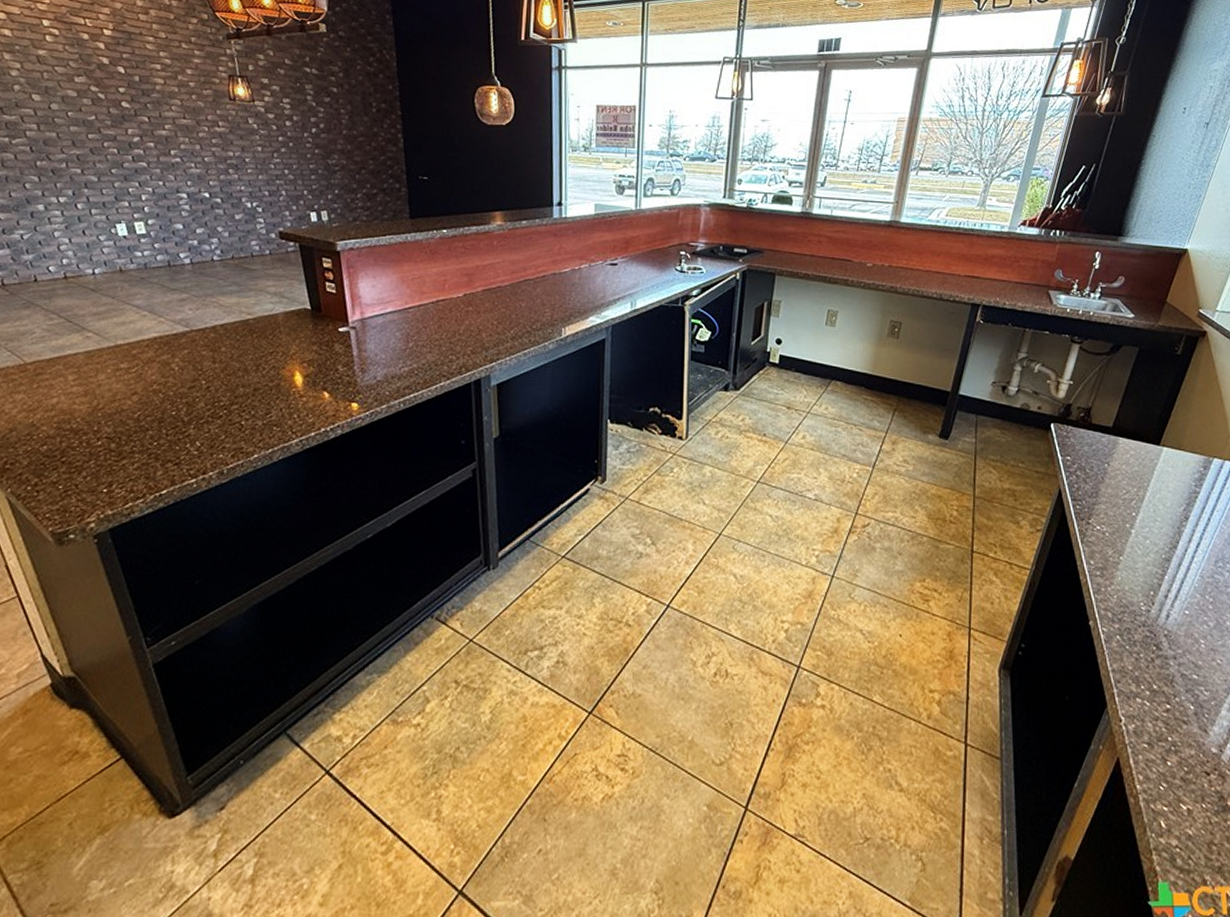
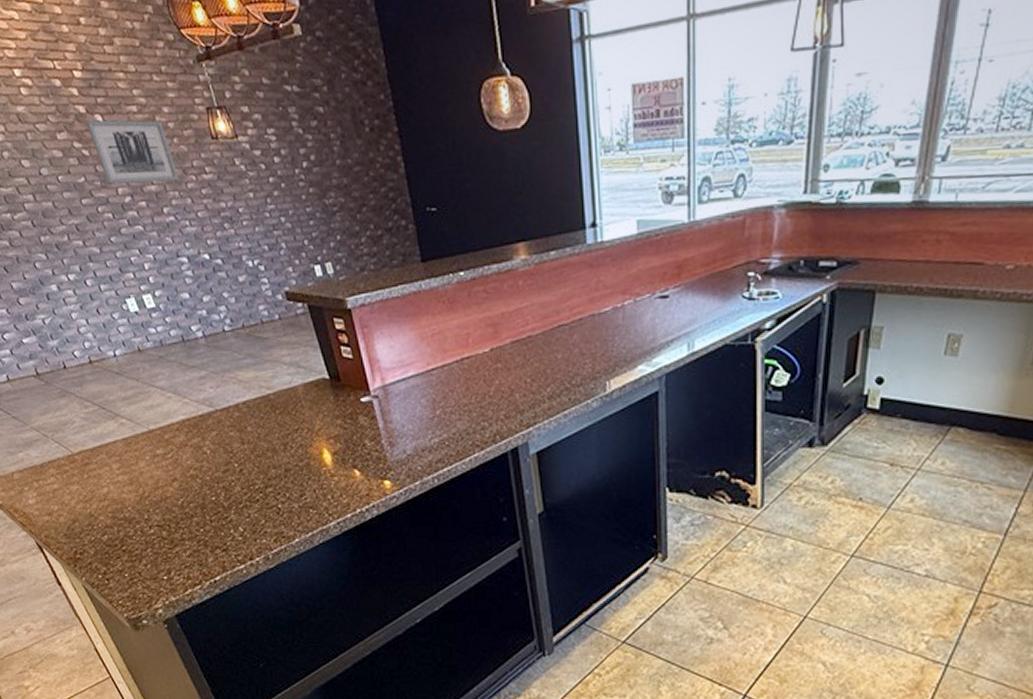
wall art: none [107,70,192,130] -> present [86,120,180,185]

